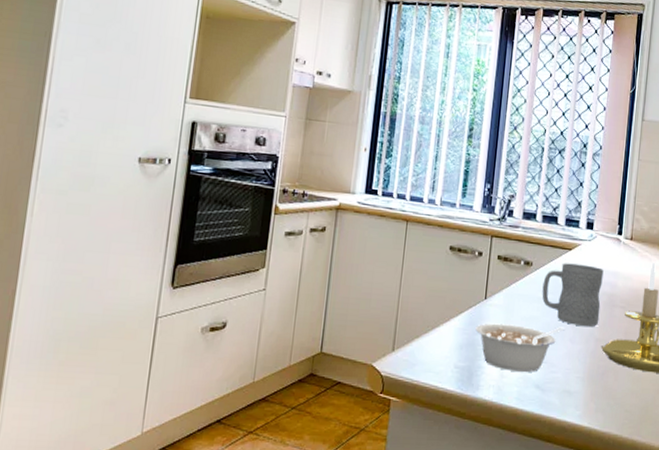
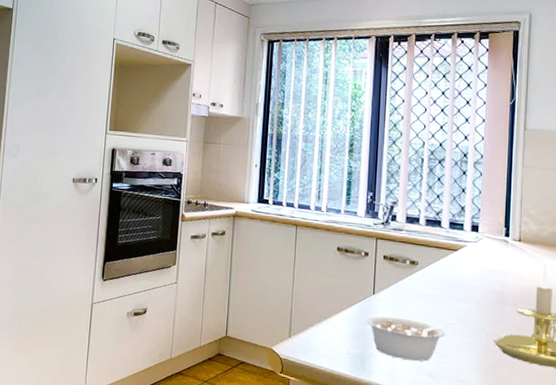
mug: present [542,263,604,327] -> none [429,262,492,322]

